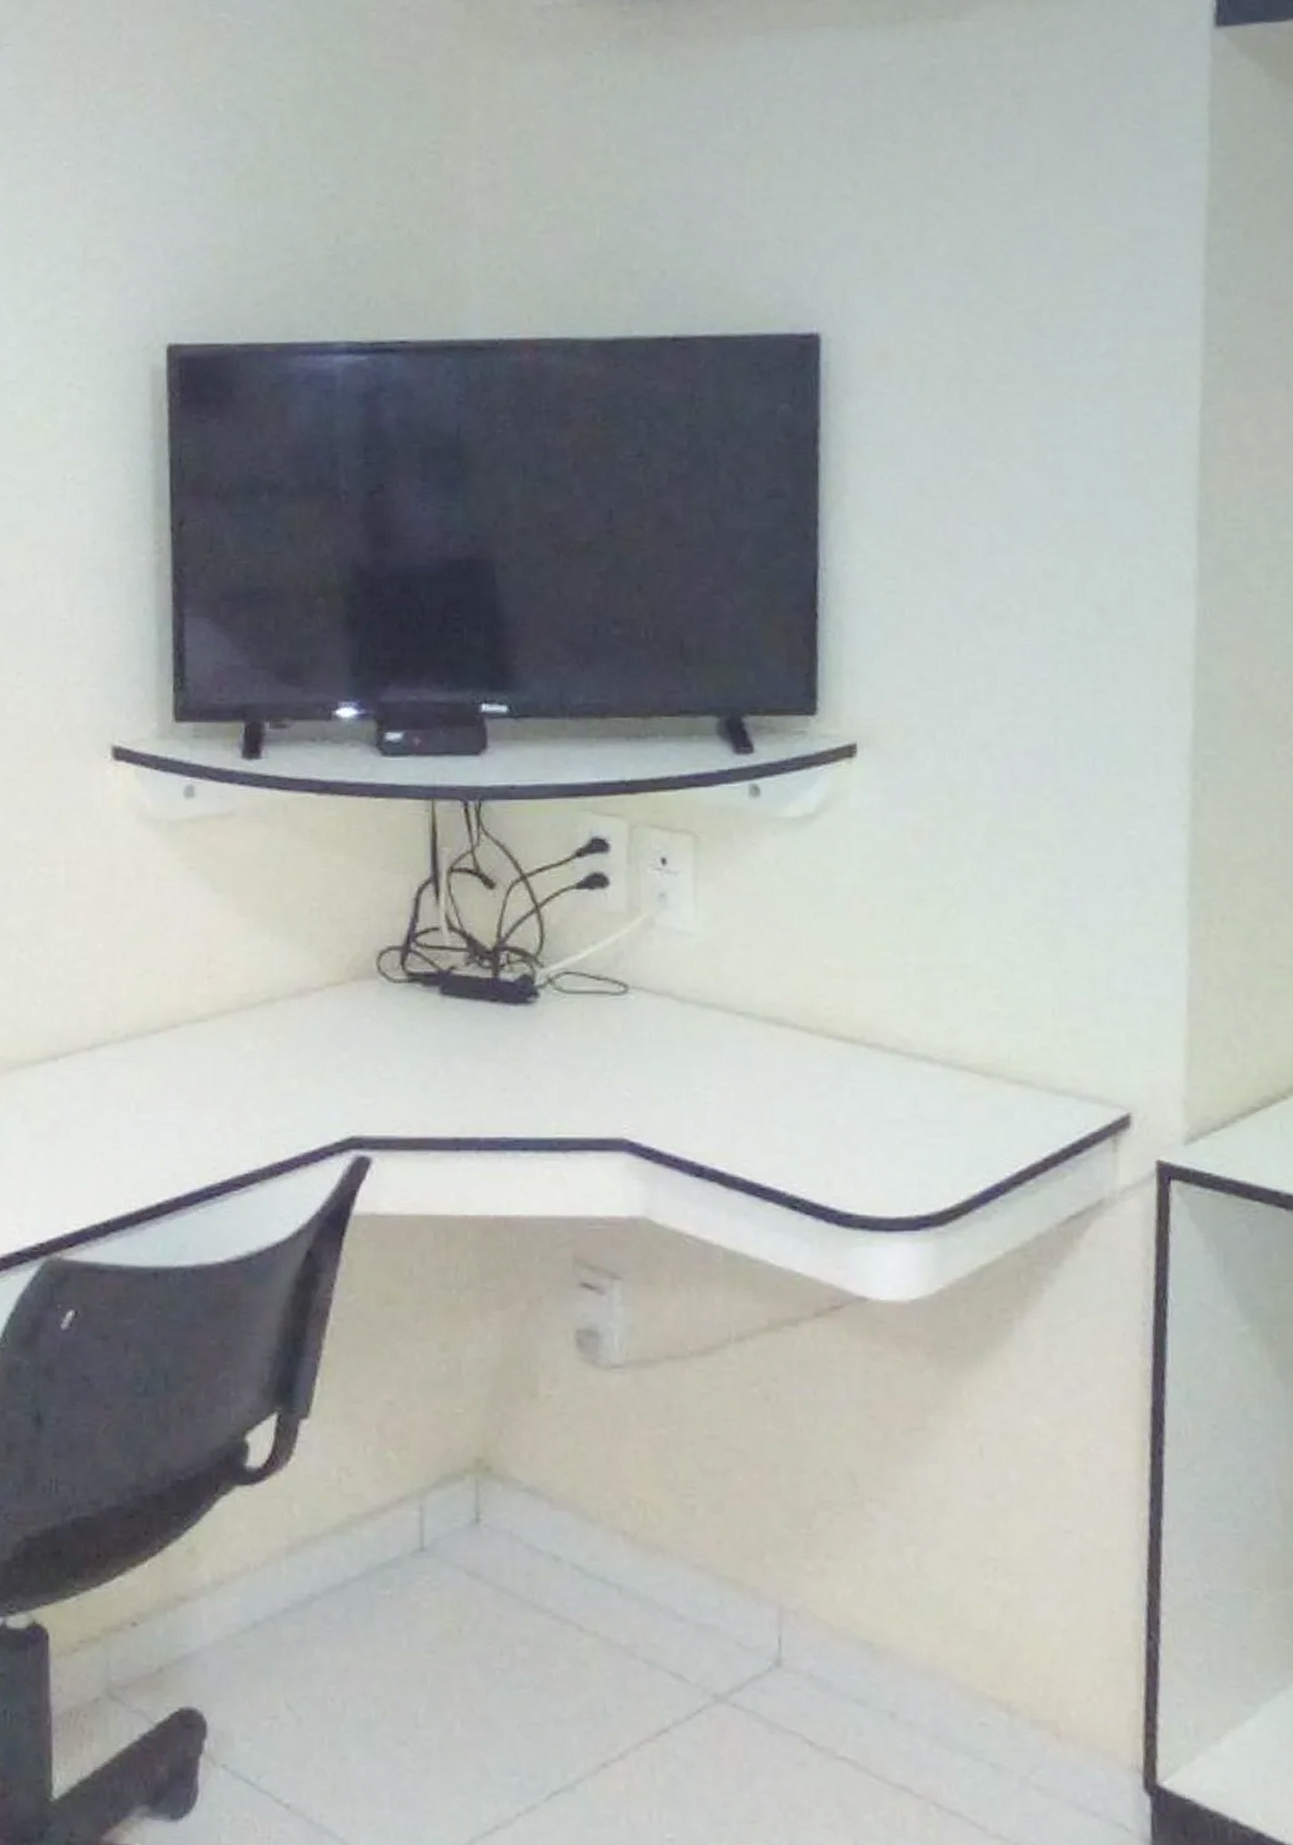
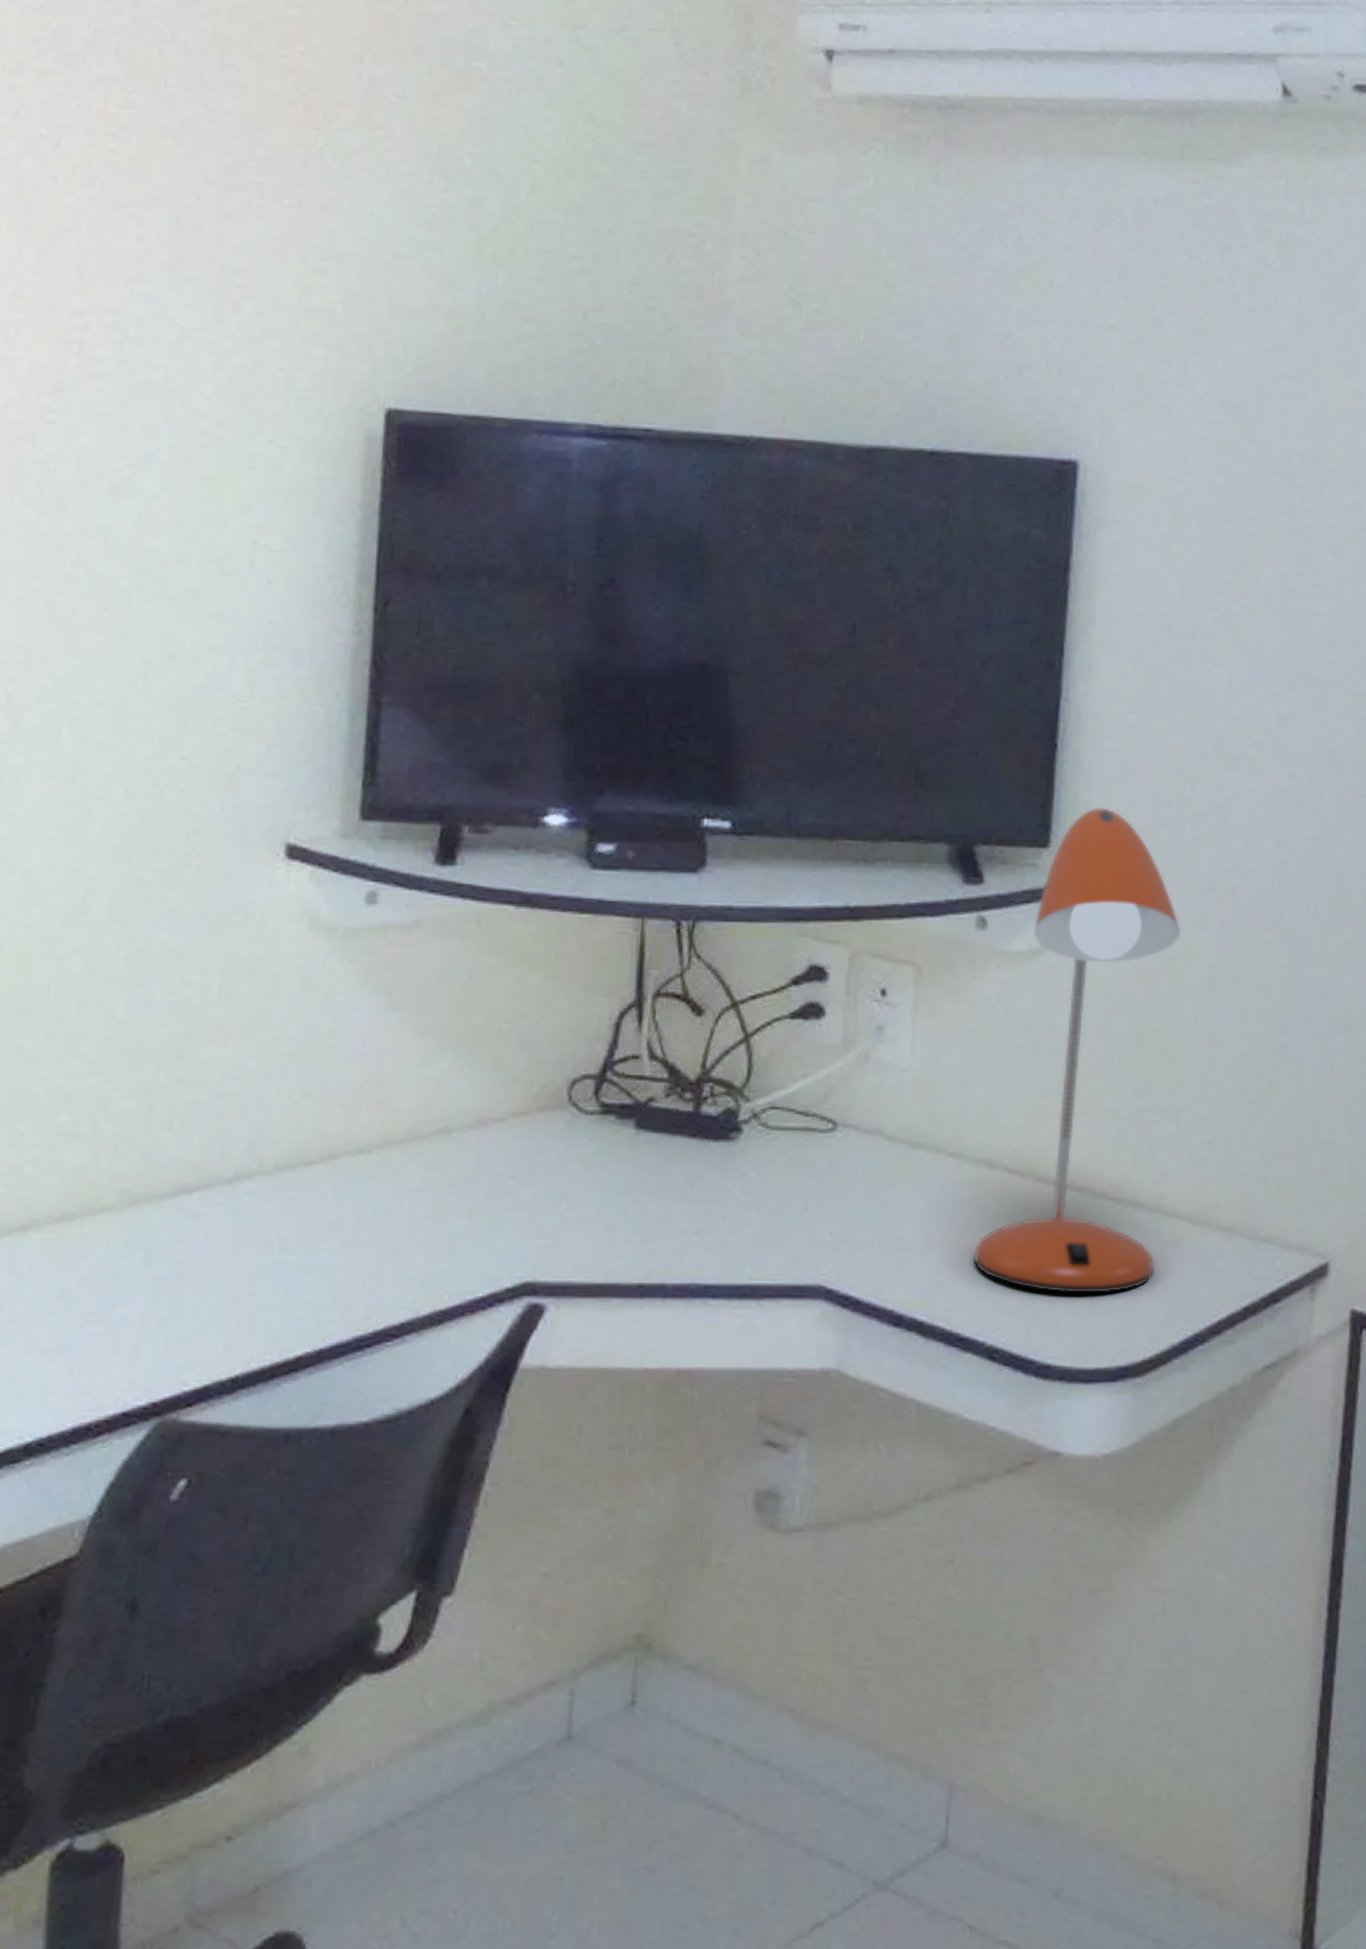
desk lamp: none [769,673,955,1146] -> present [974,807,1181,1294]

